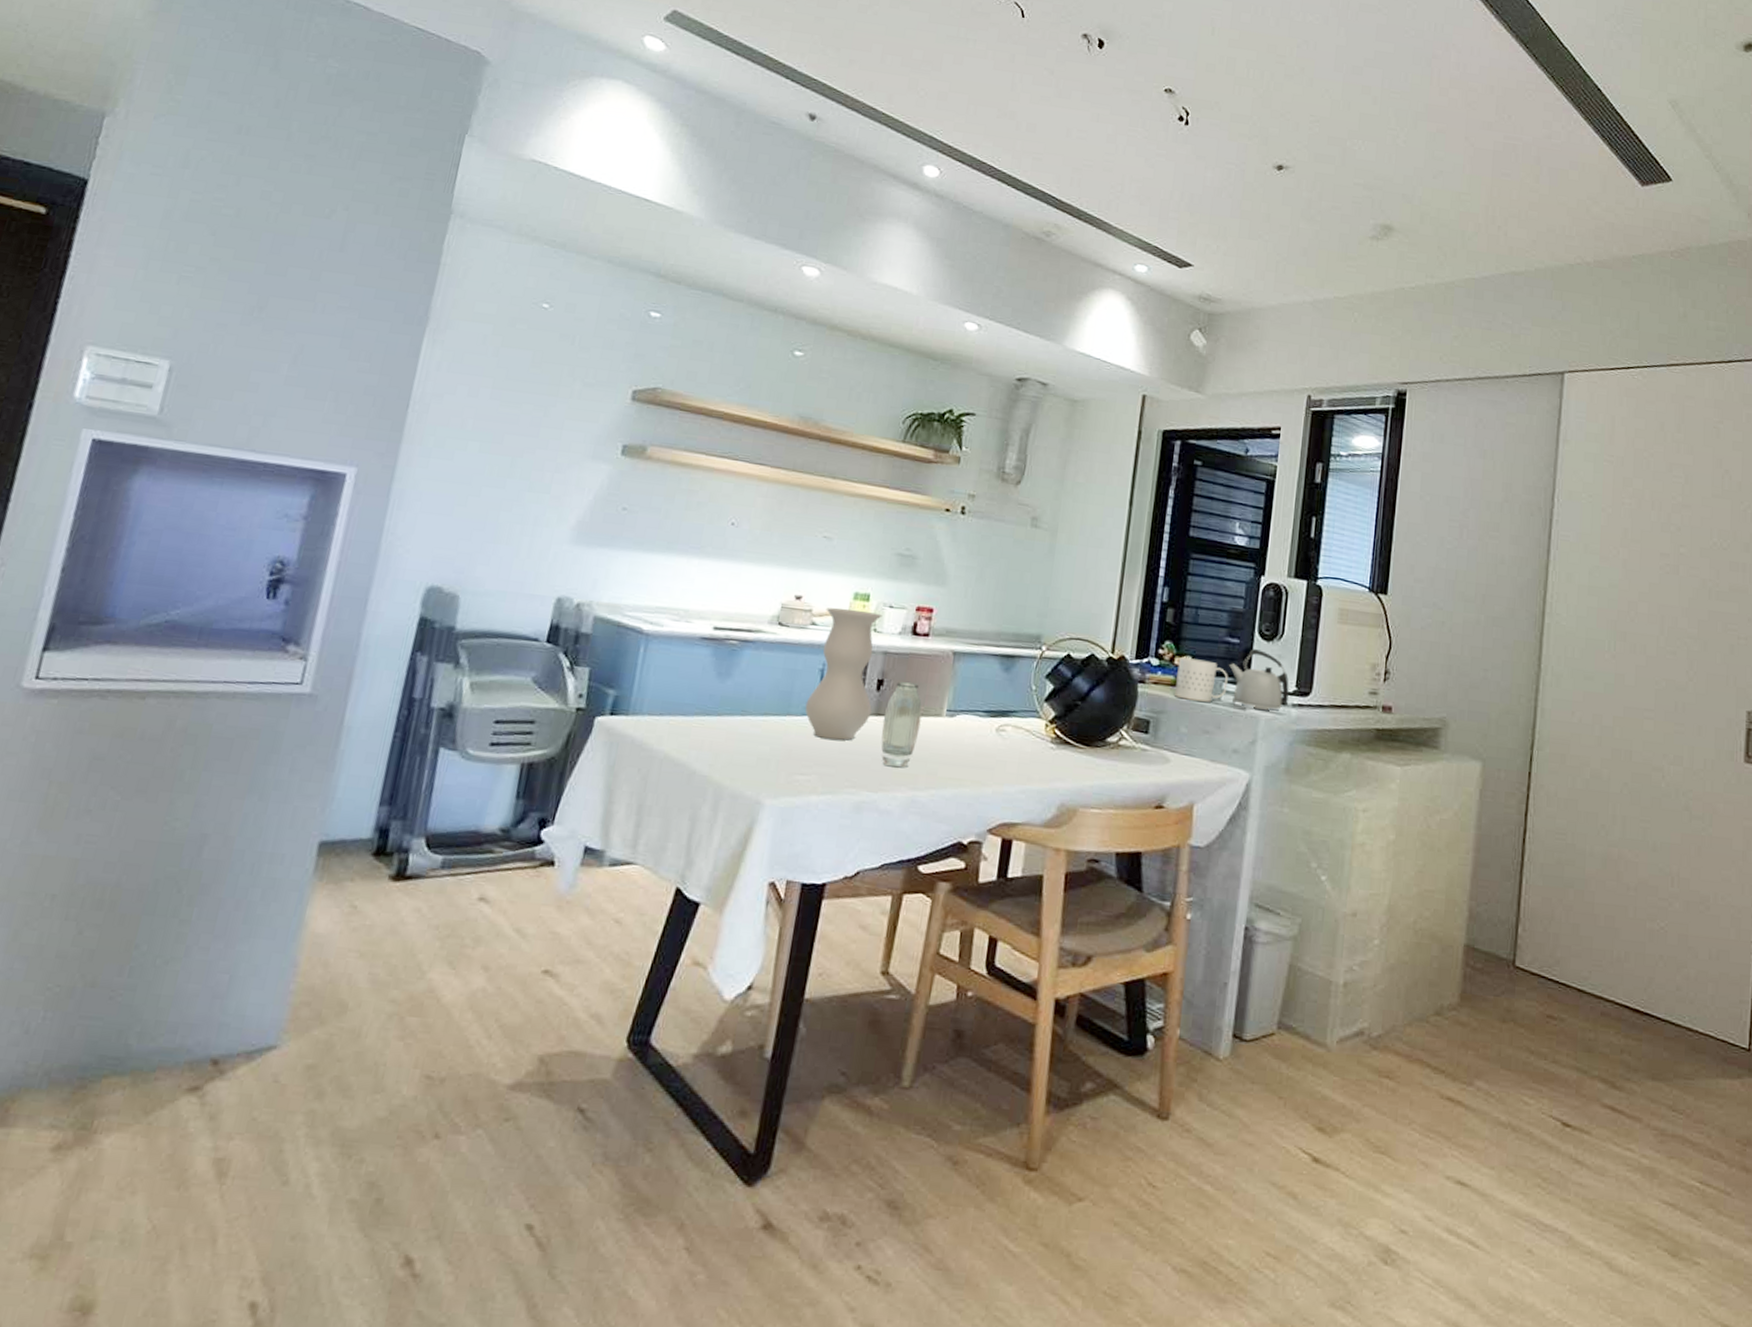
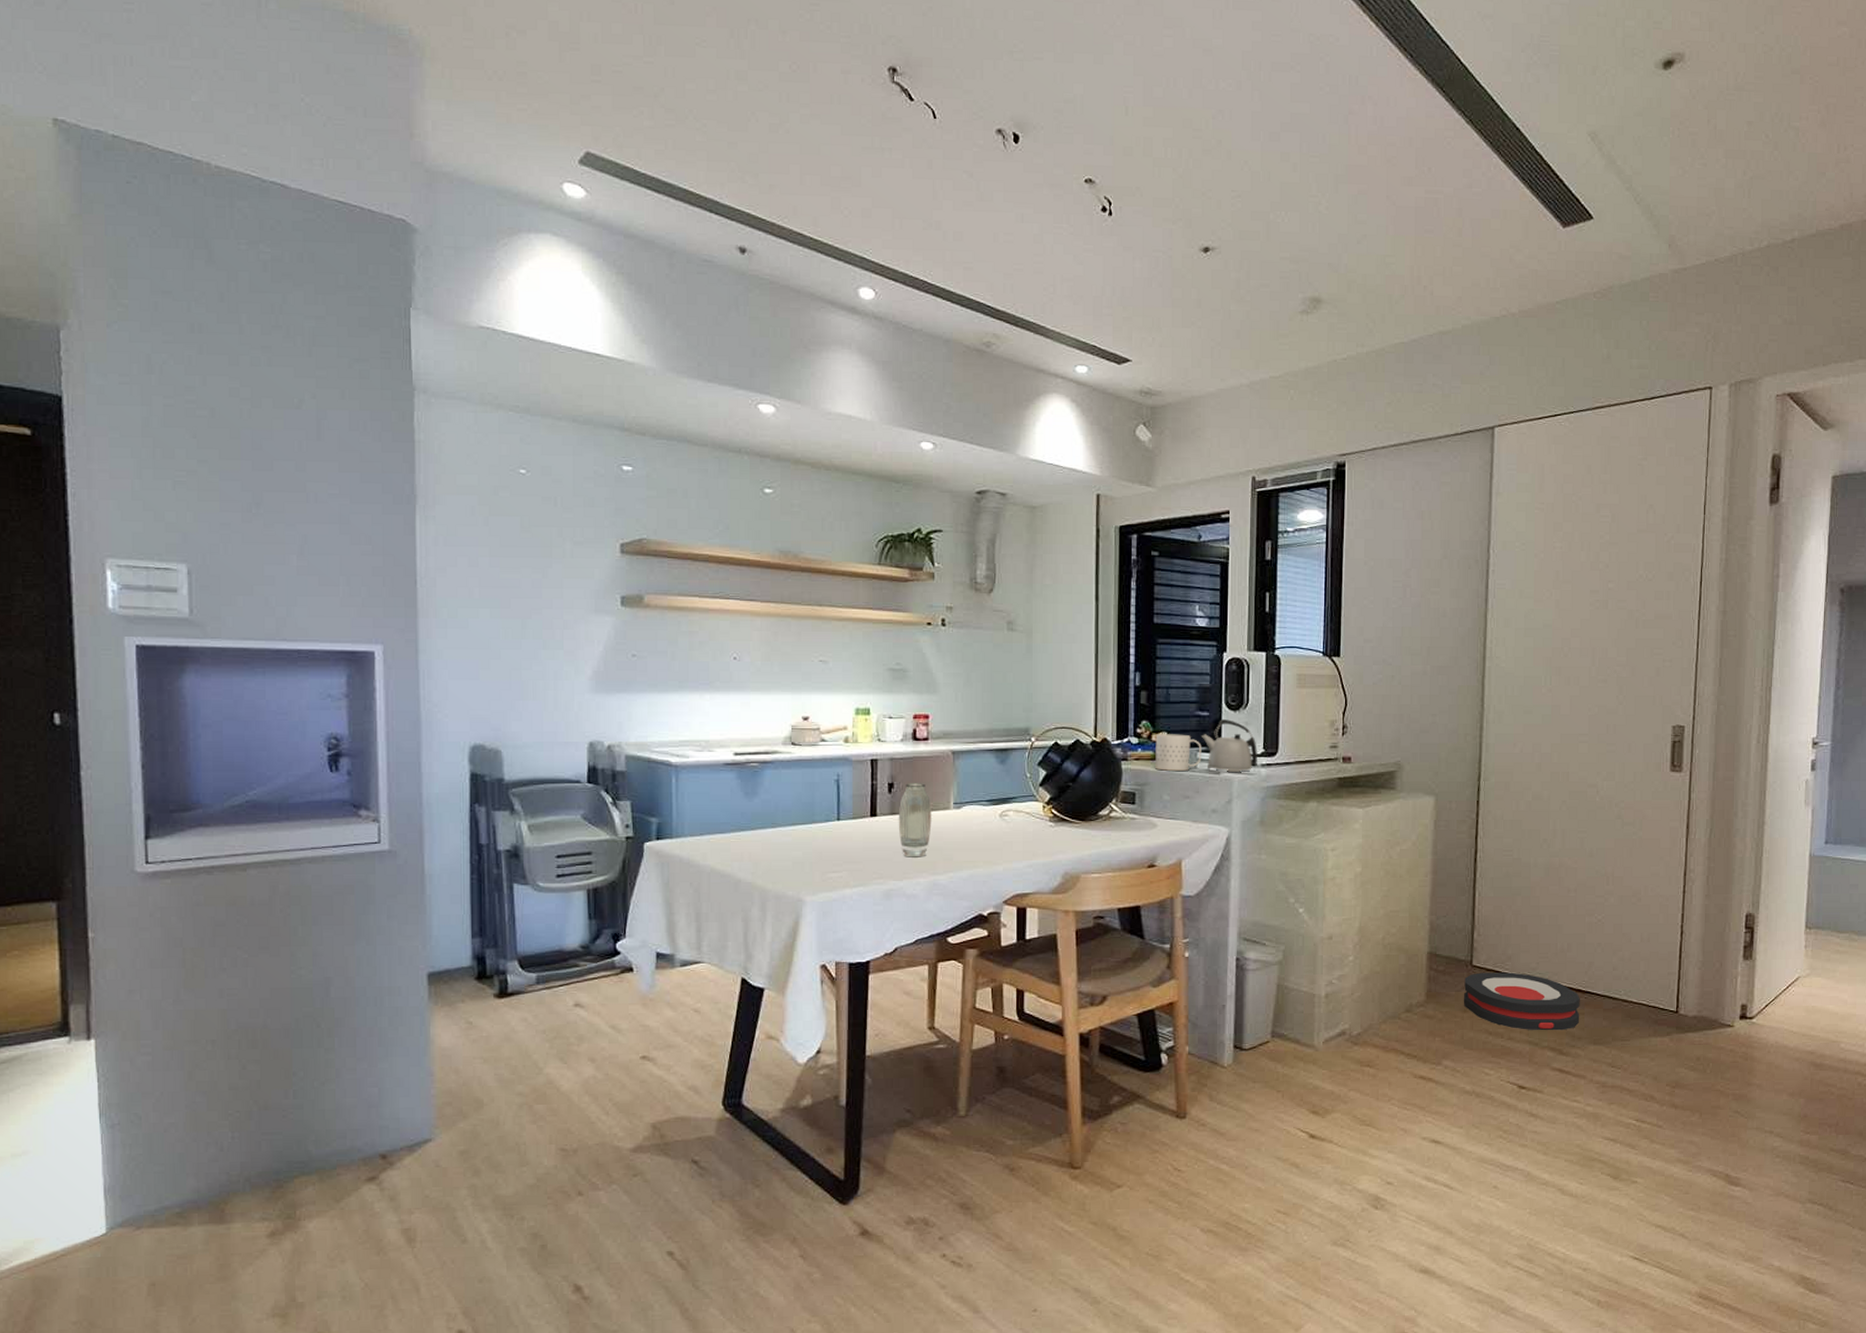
vase: present [805,607,883,741] -> none [827,723,887,839]
robot vacuum: none [1502,976,1638,1059] -> present [1463,972,1580,1031]

